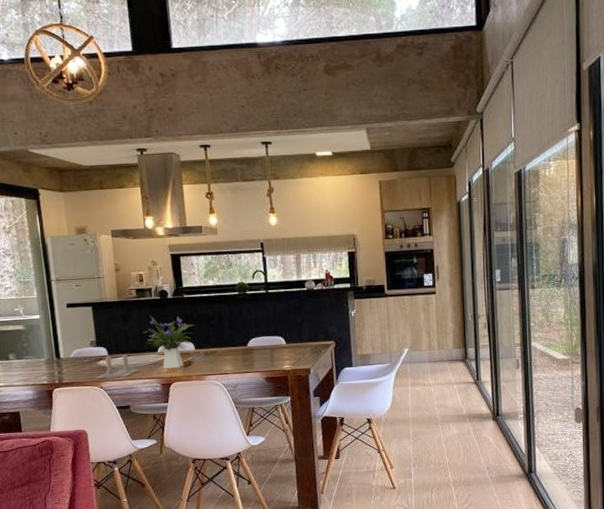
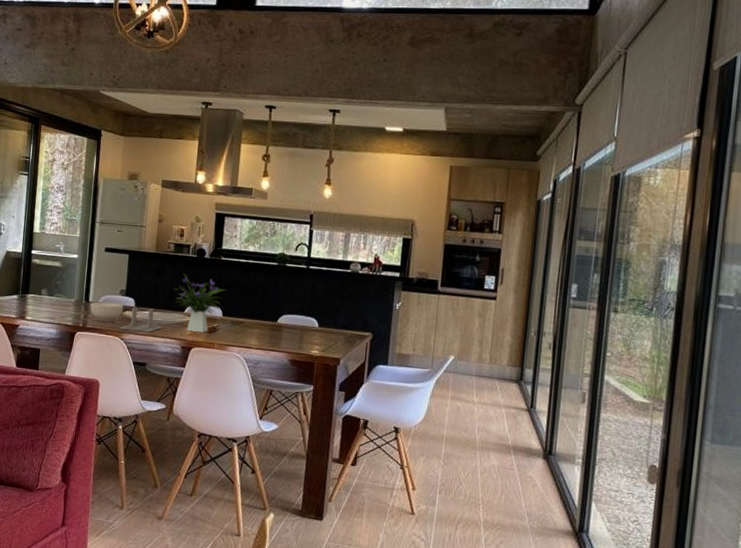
bowl: none [62,354,97,375] -> present [90,301,124,323]

